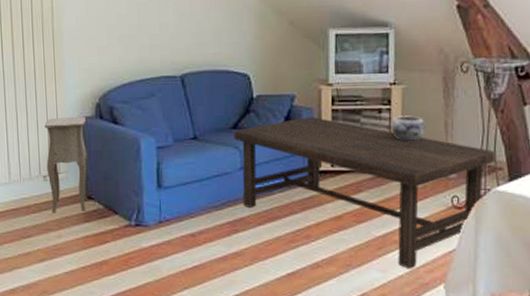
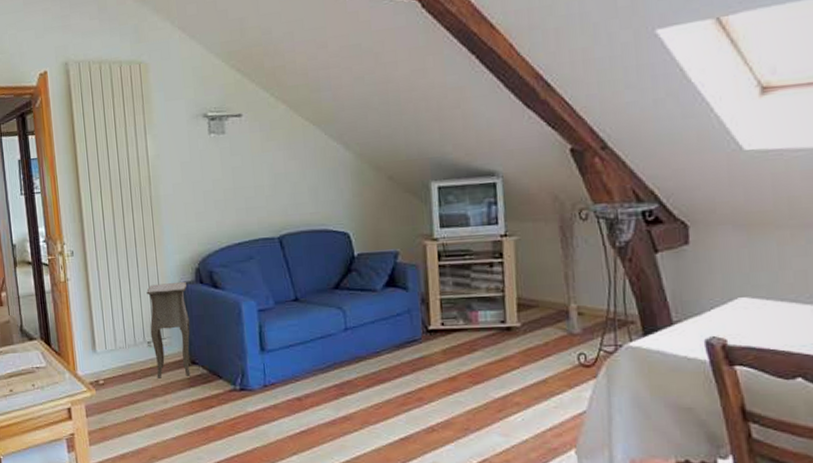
coffee table: present [234,117,496,269] -> none [336,273,626,433]
decorative bowl: present [391,115,426,141] -> none [504,268,544,296]

